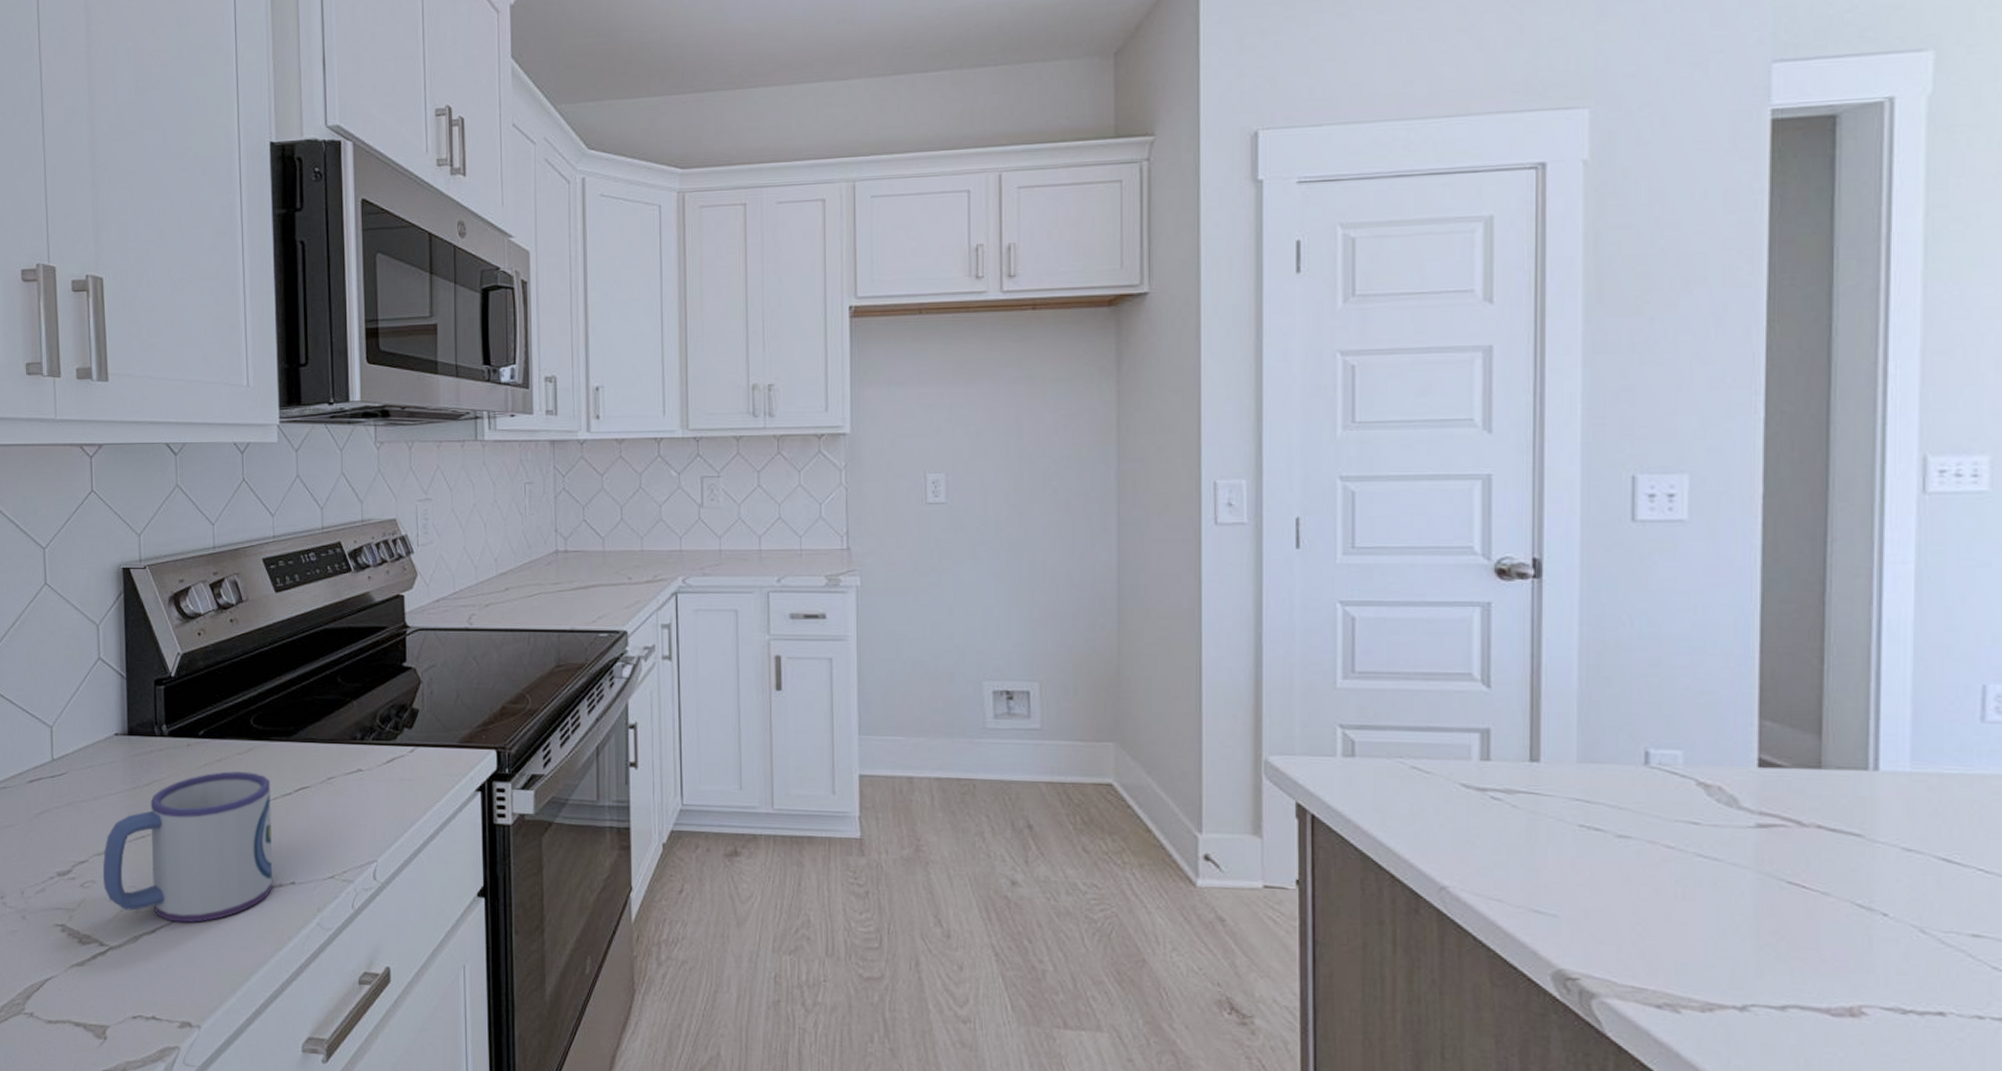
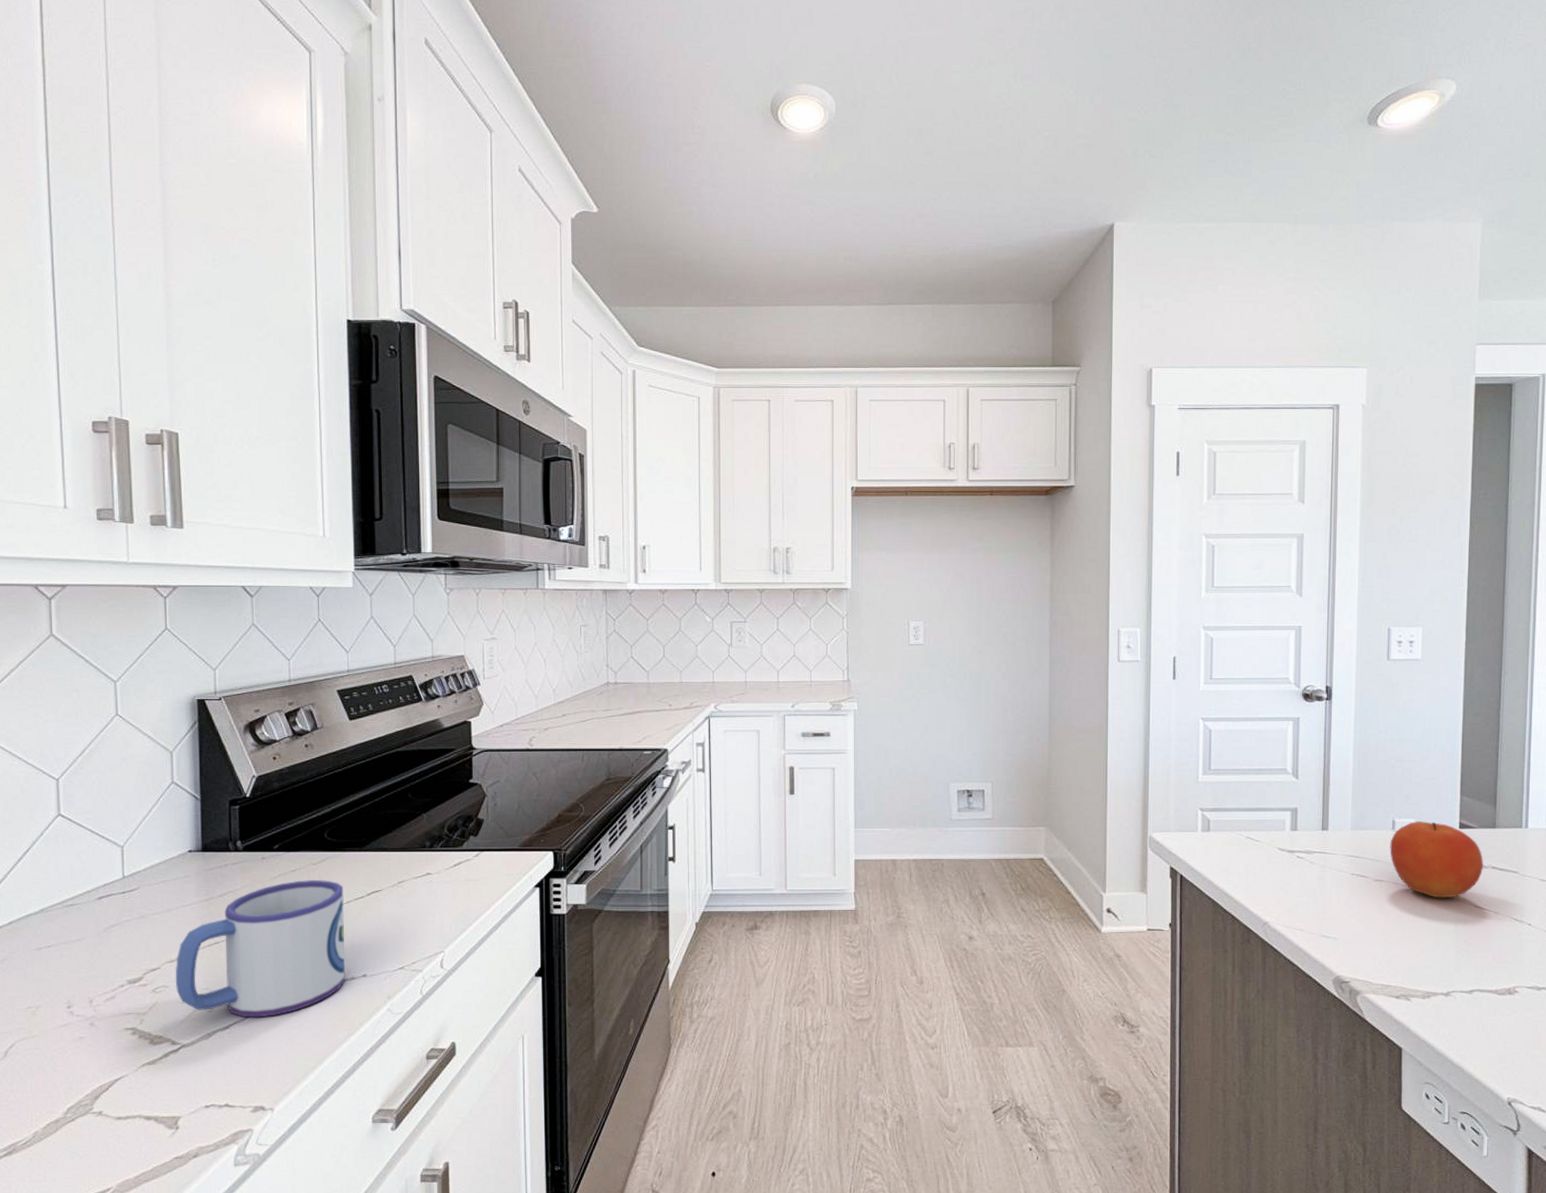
fruit: none [1641,754,1801,868] -> present [1390,821,1483,898]

